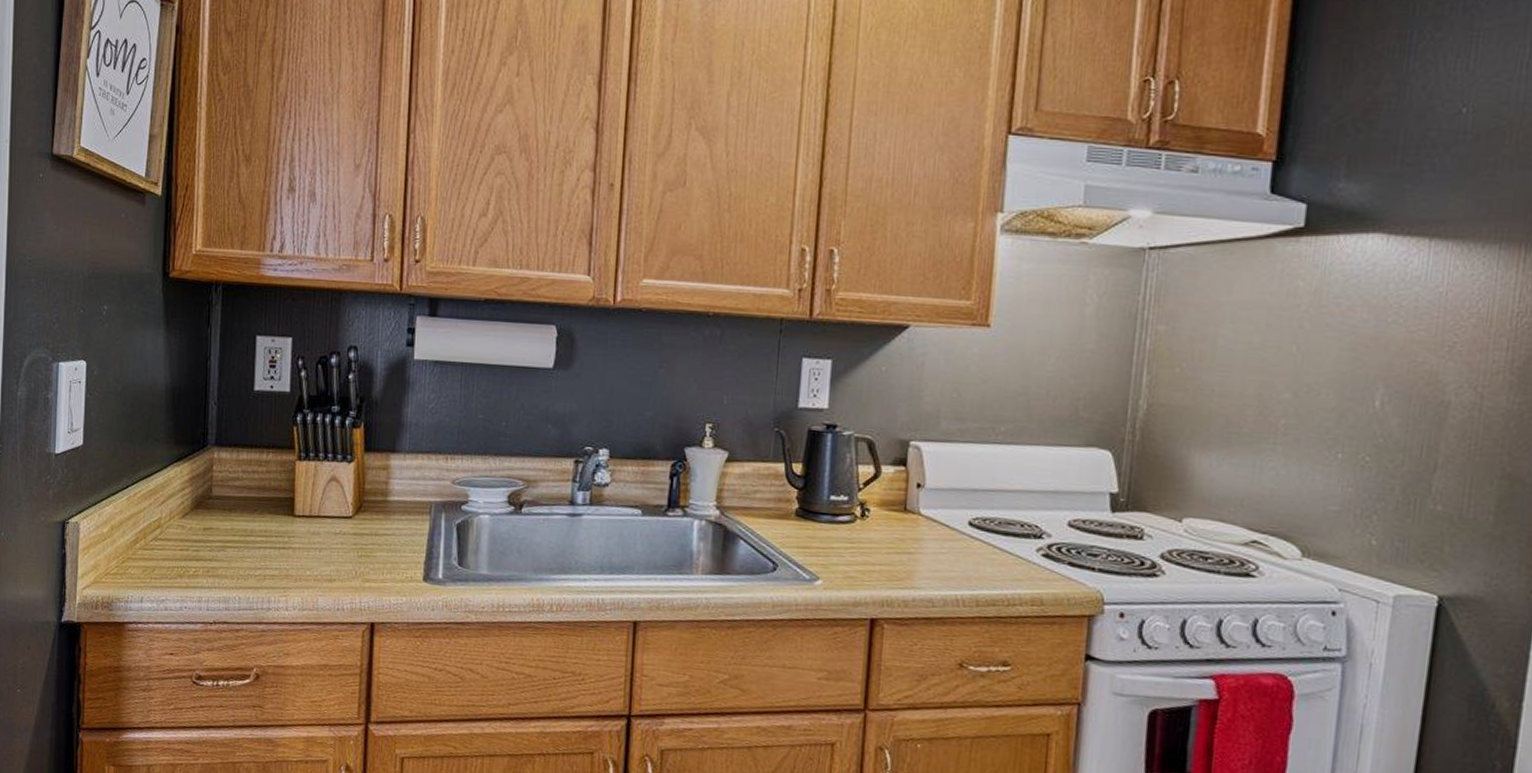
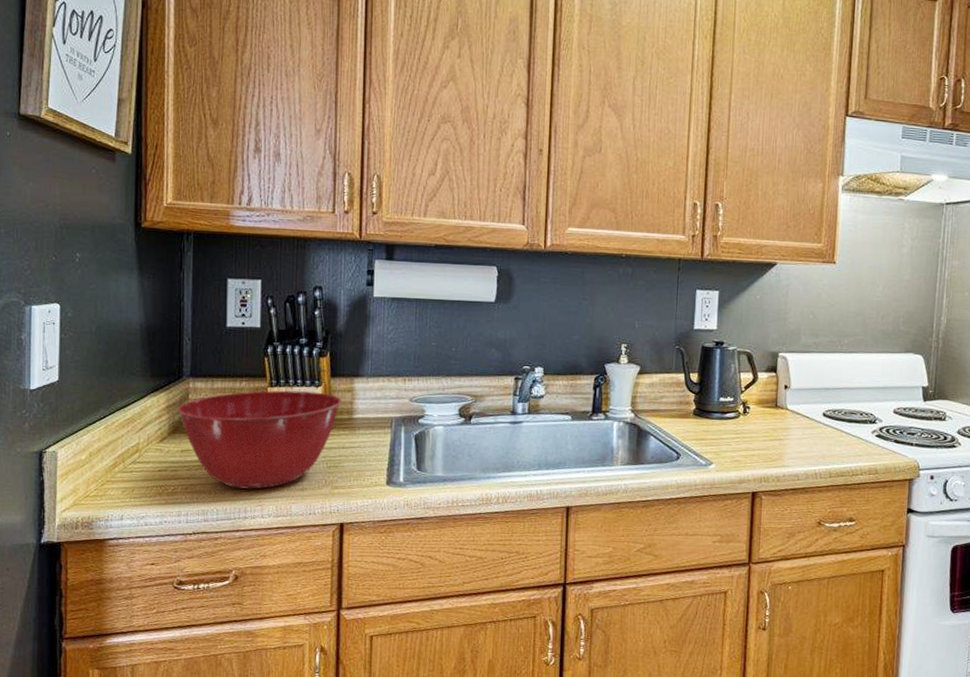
mixing bowl: none [201,464,375,577] -> present [177,390,341,489]

